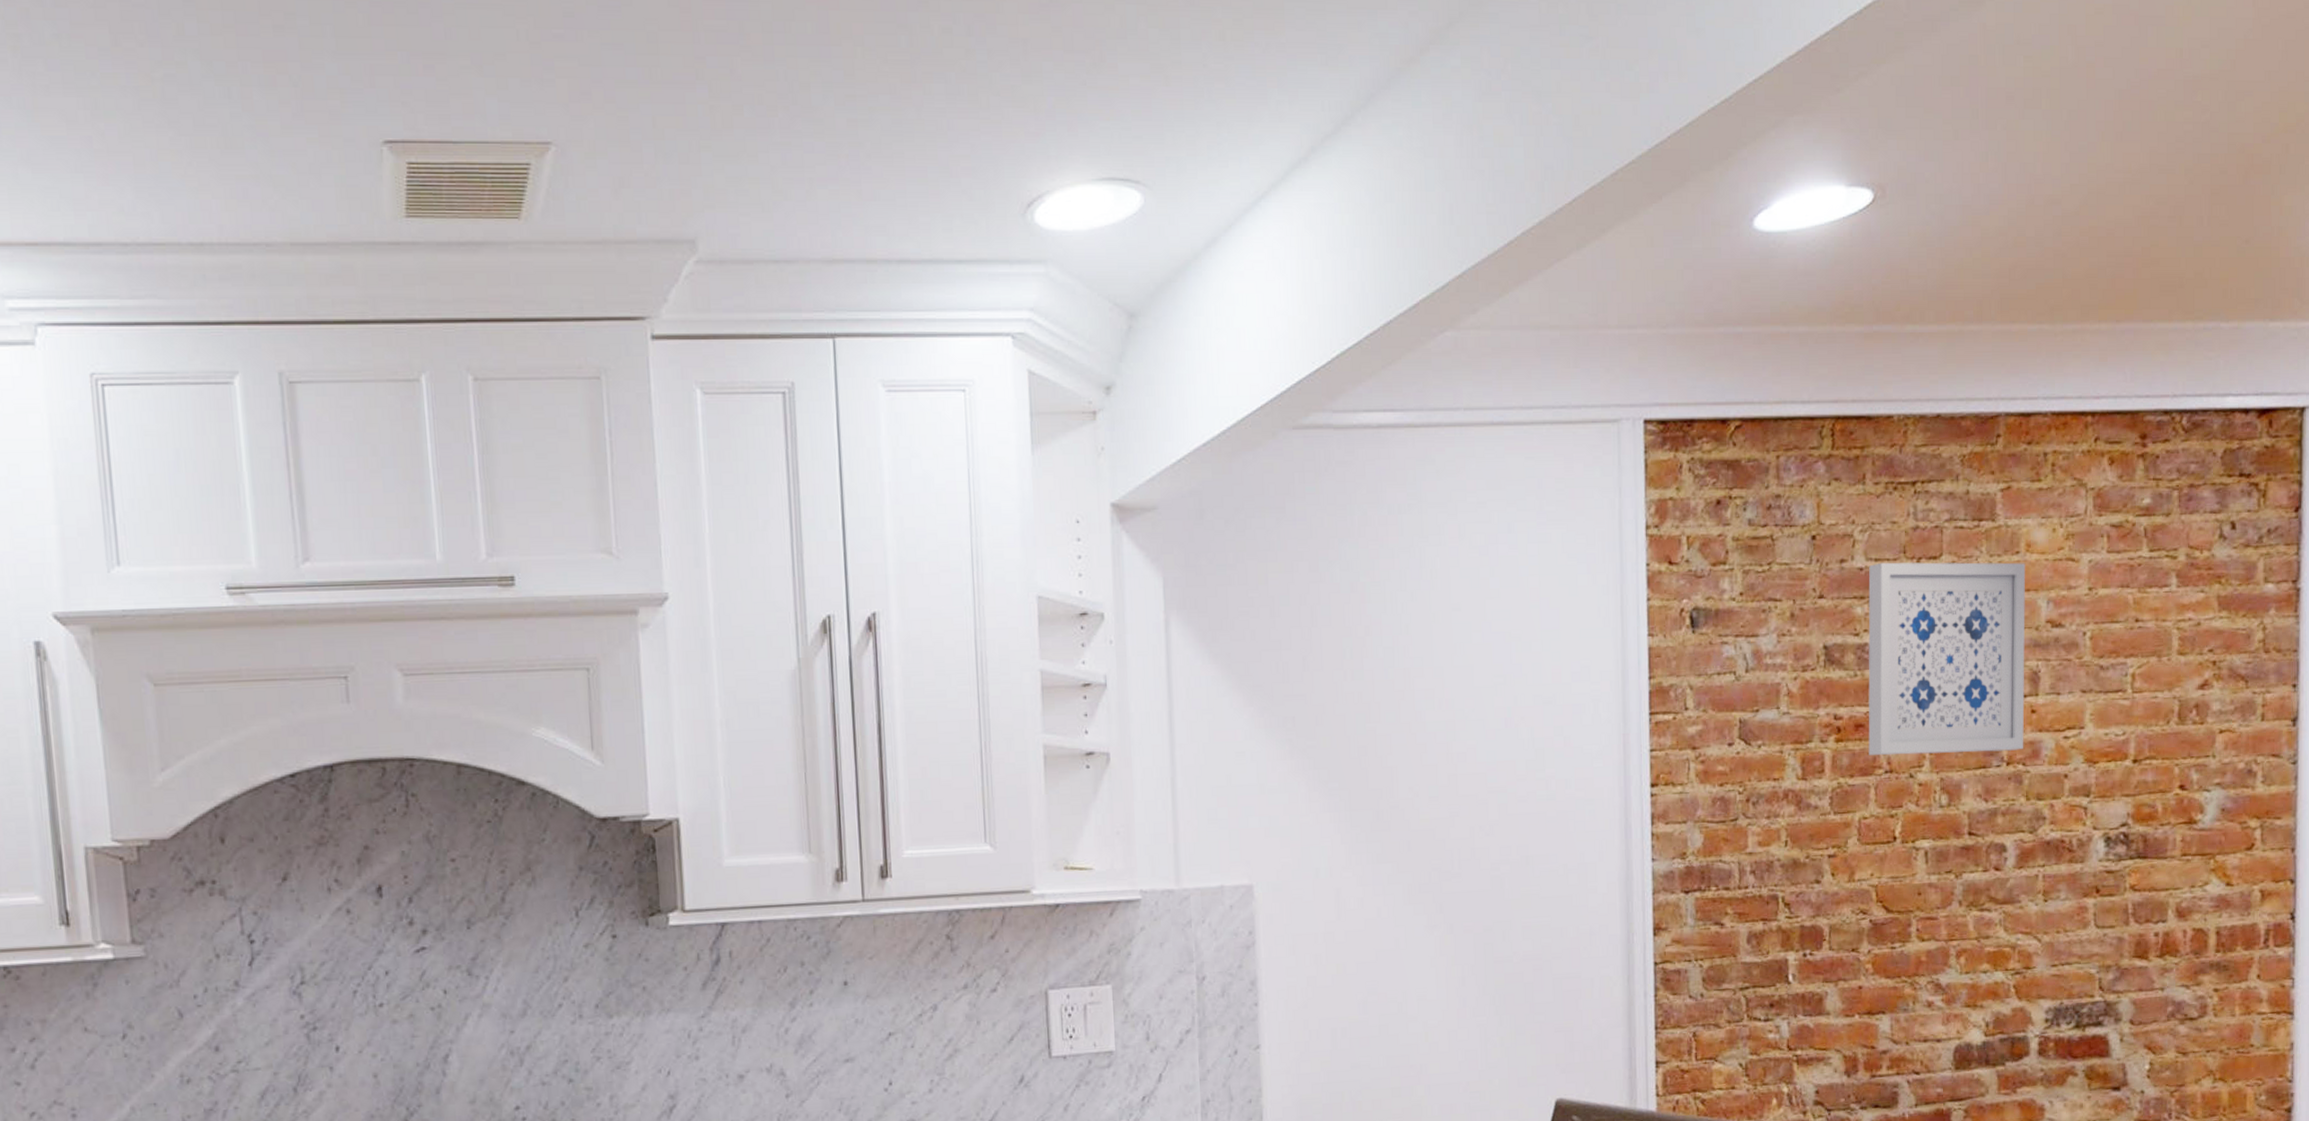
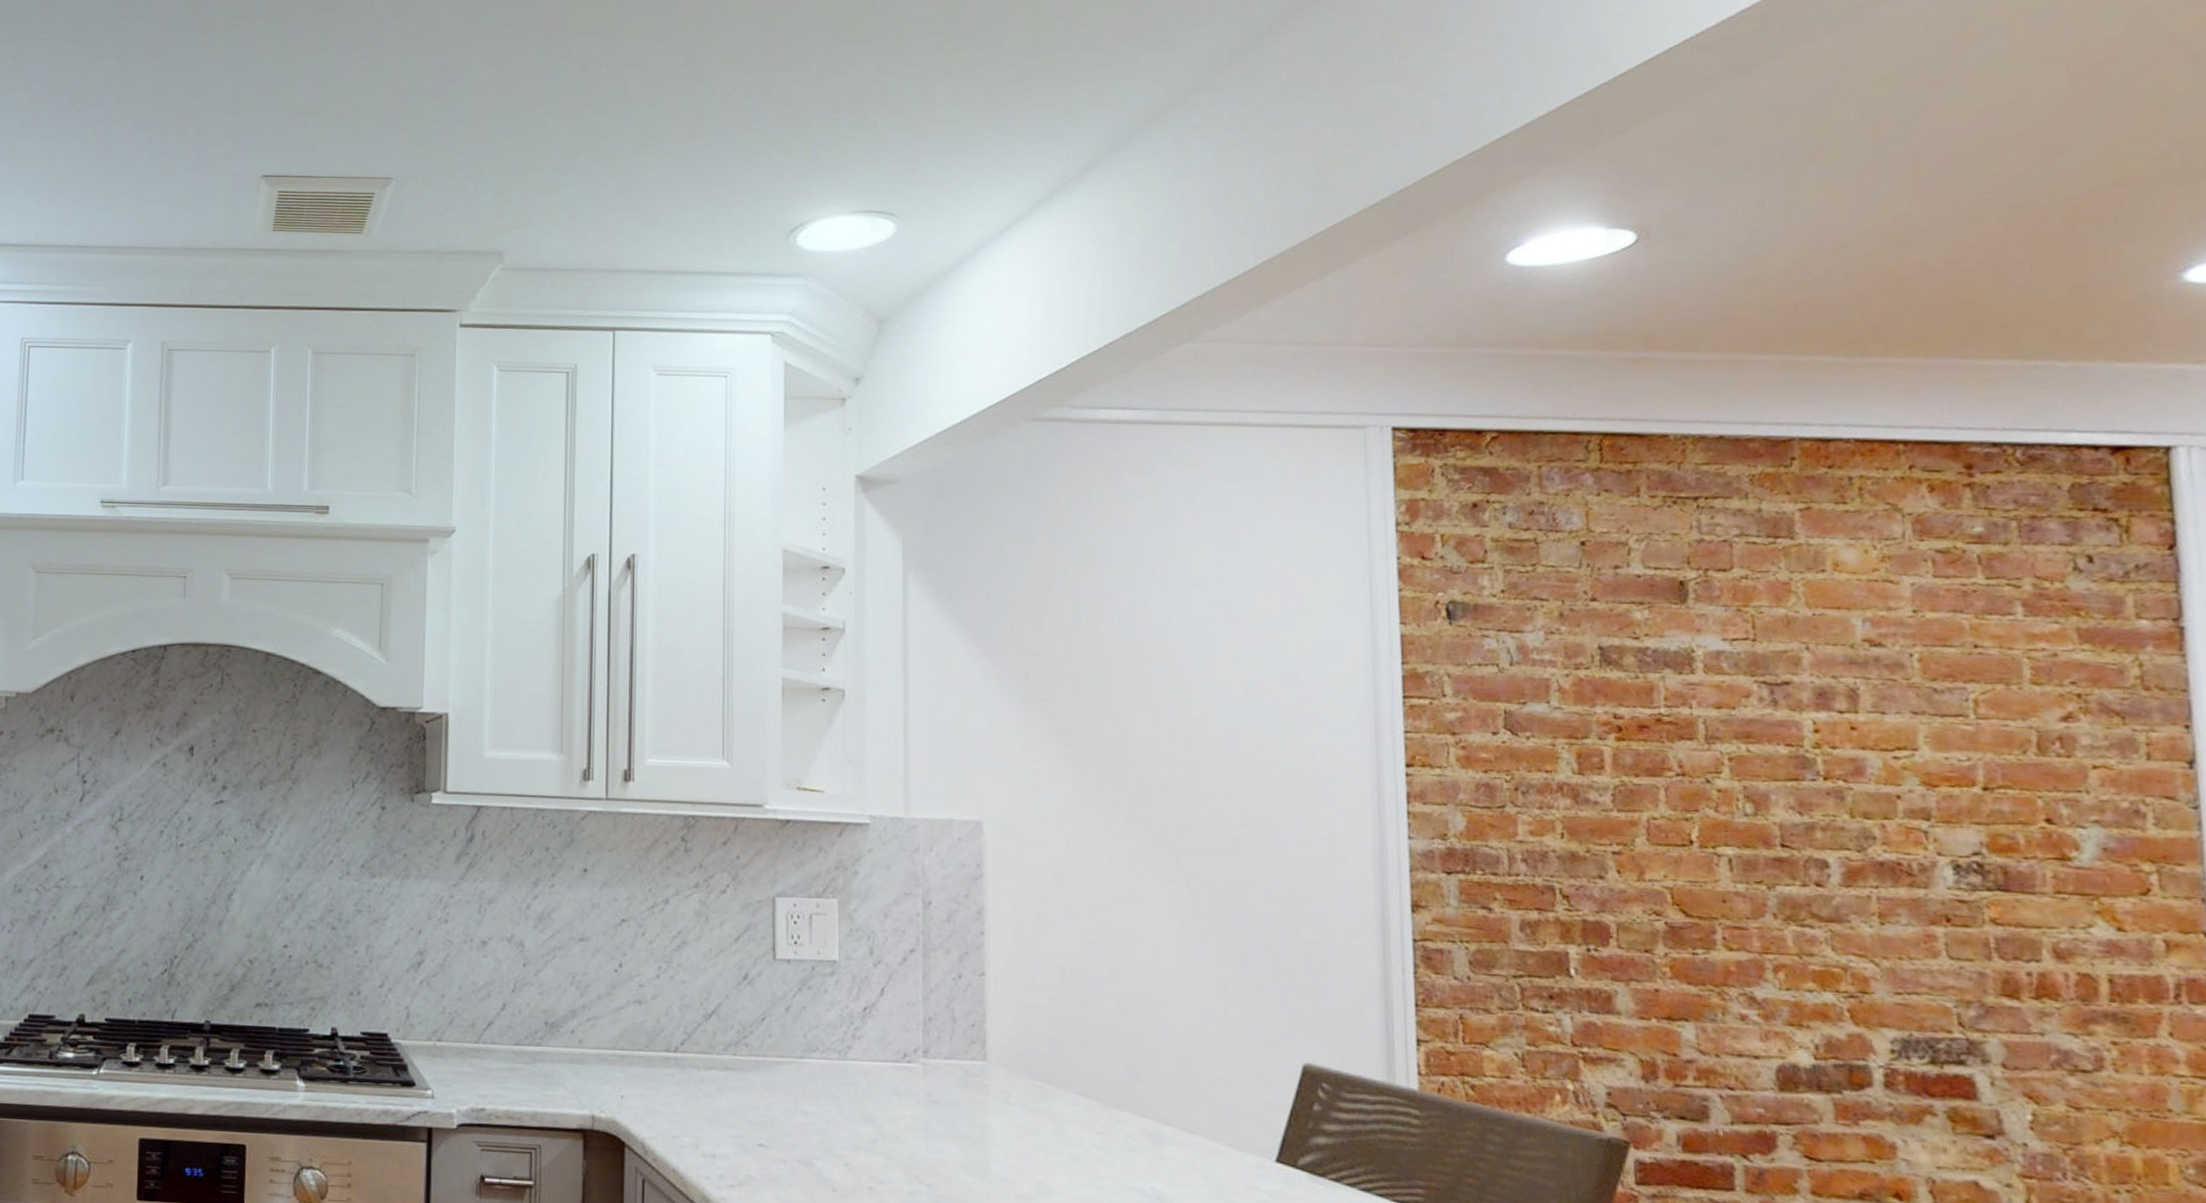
wall art: present [1868,562,2026,756] -> none [1647,571,1844,766]

